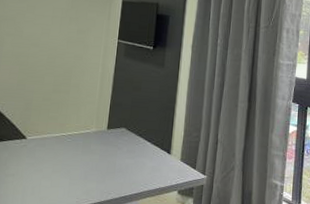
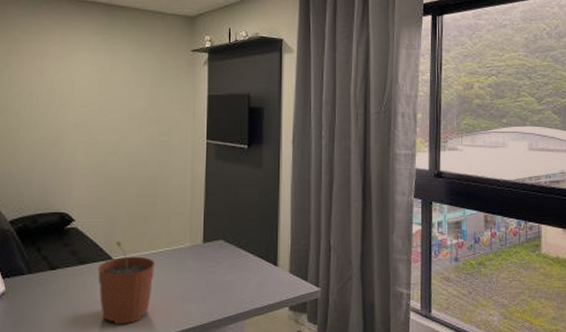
plant pot: none [11,123,63,198] -> present [98,242,154,325]

